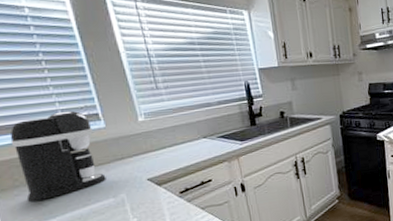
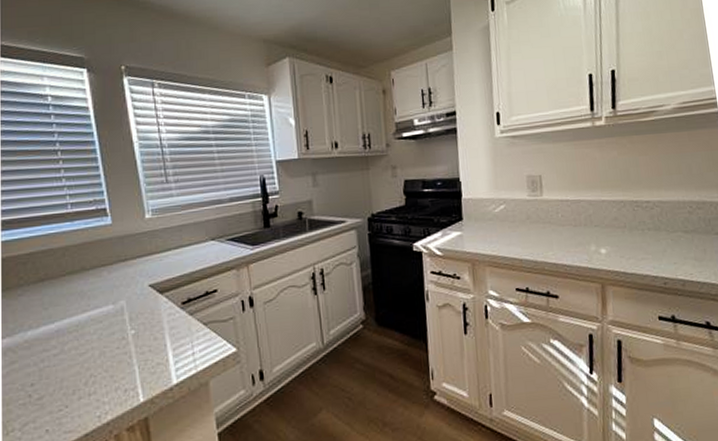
coffee maker: present [10,110,106,202] -> none [20,204,108,303]

